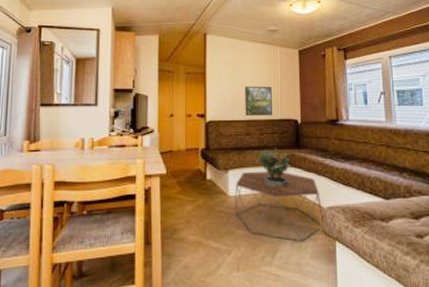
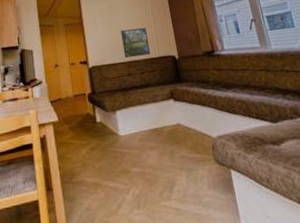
coffee table: present [235,171,323,242] -> none [125,107,216,174]
potted plant: present [256,148,291,187] -> none [140,85,178,123]

